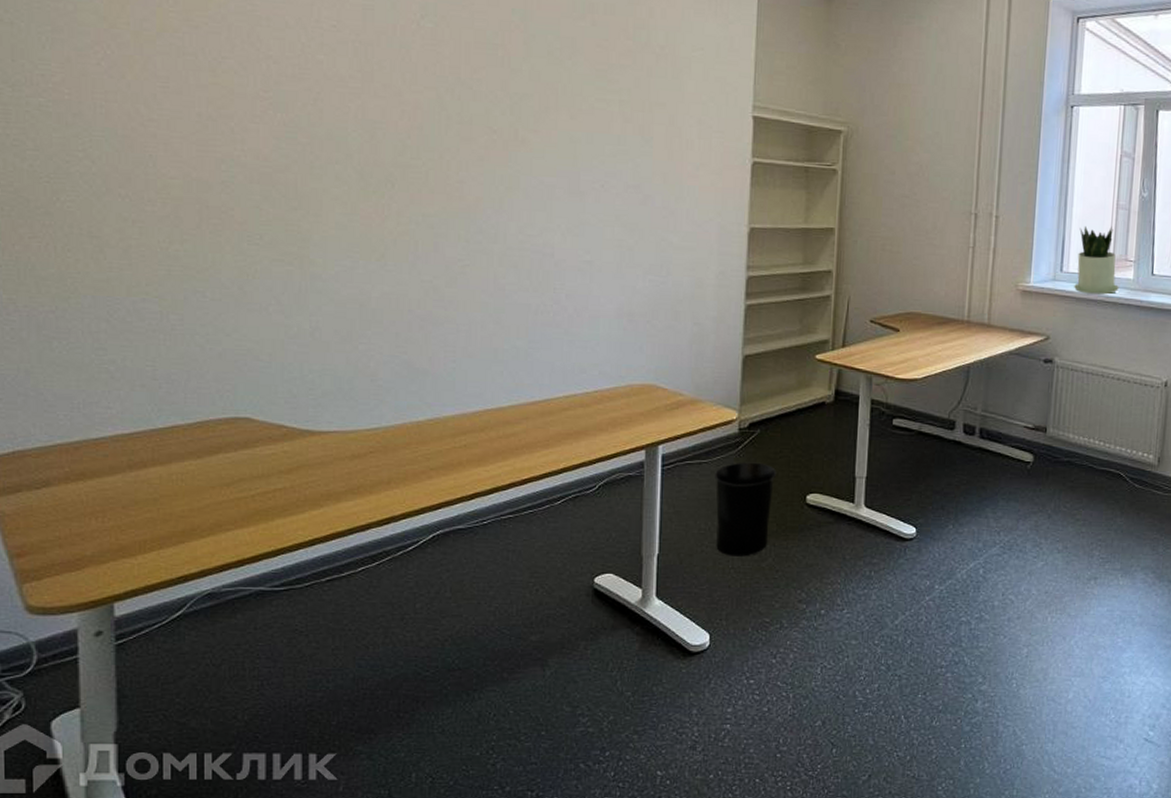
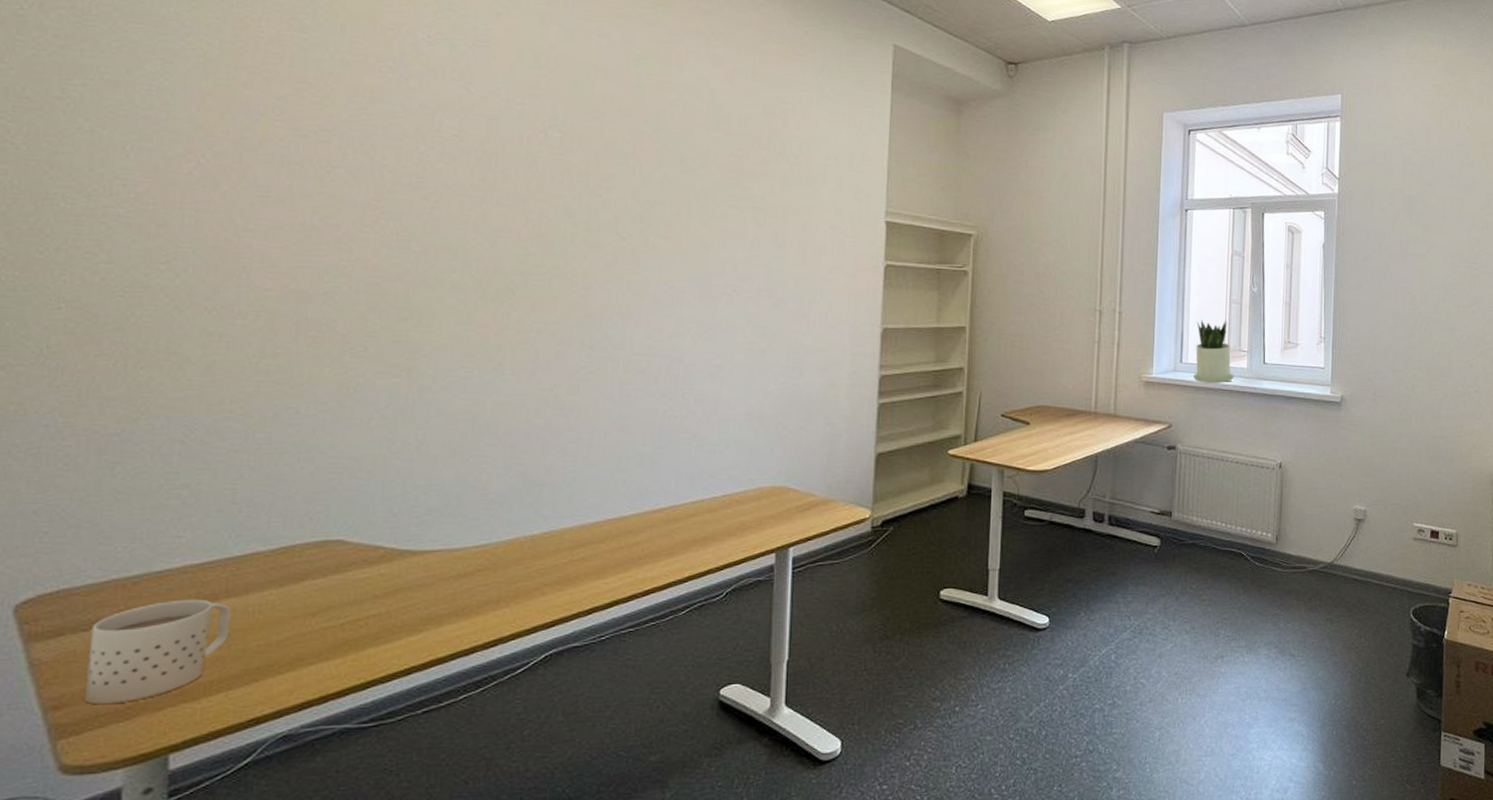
mug: none [41,465,158,555] -> present [84,599,231,705]
waste bin: present [715,462,777,557] -> none [847,560,910,658]

